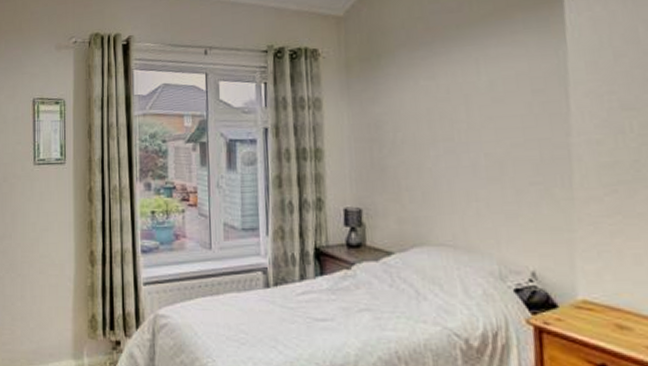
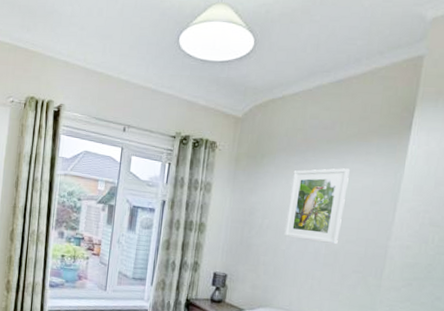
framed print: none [421,55,500,152] -> present [283,168,350,245]

